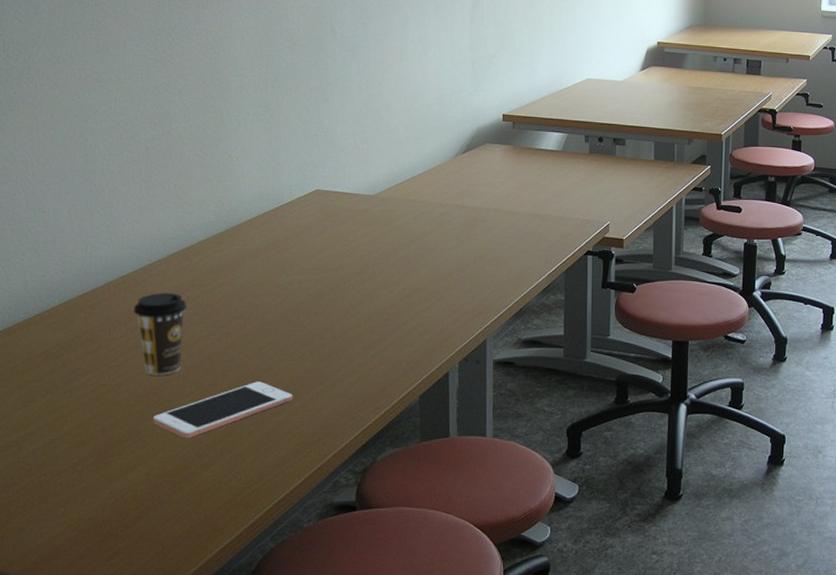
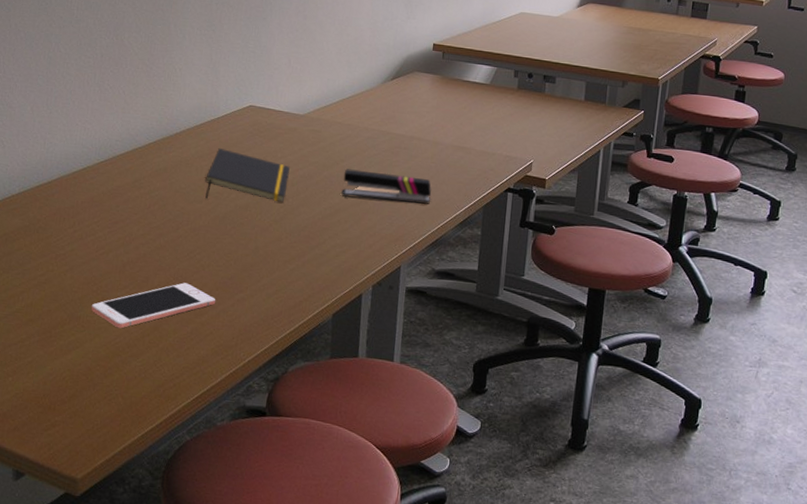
coffee cup: present [133,293,188,375] -> none [80,190,128,268]
notepad: none [271,237,363,290] -> present [204,148,290,203]
stapler: none [420,246,513,276] -> present [341,169,432,205]

